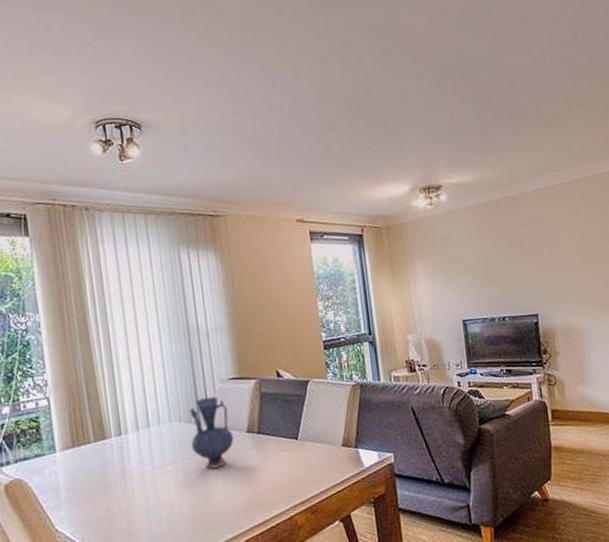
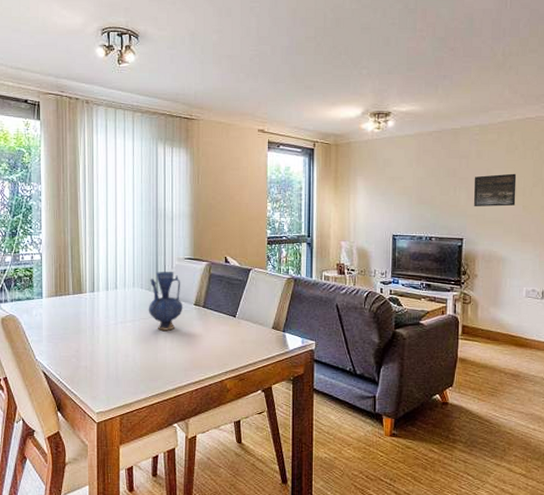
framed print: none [540,237,587,278] -> present [474,173,517,207]

